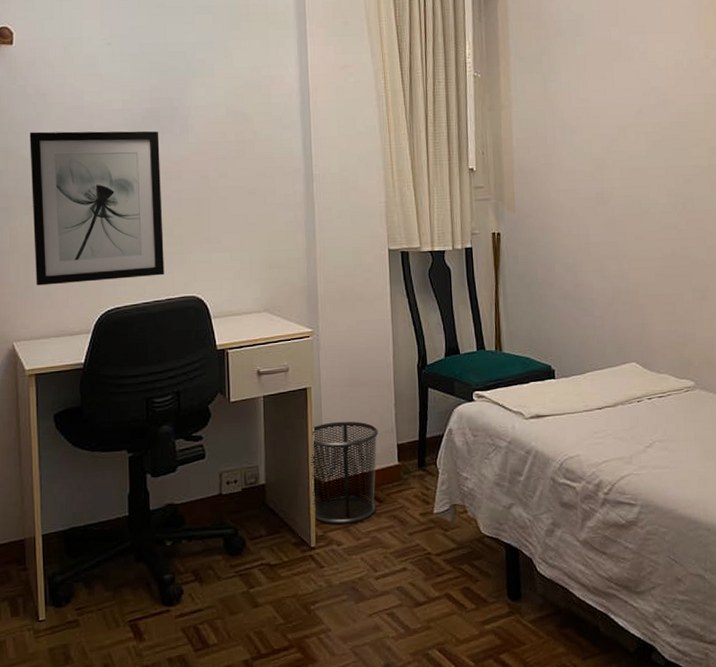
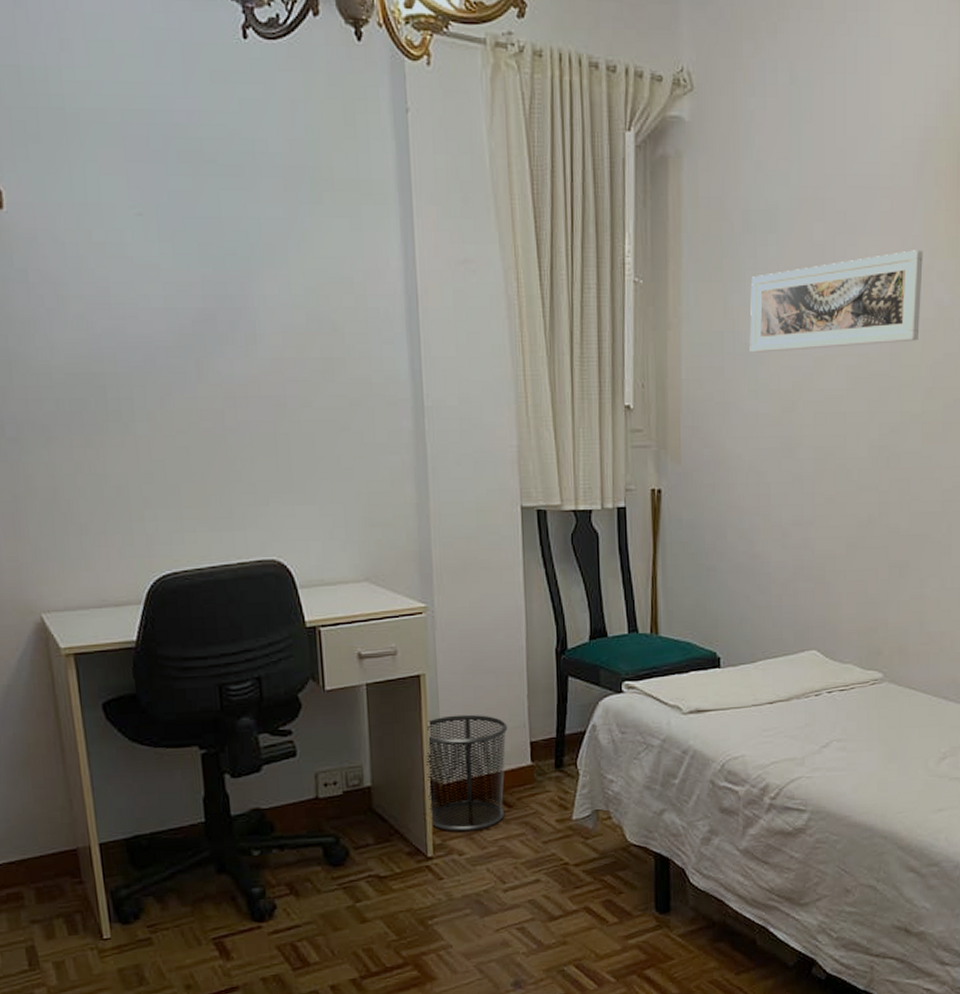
wall art: present [29,131,165,286] -> none [38,335,234,542]
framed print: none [564,43,701,125] -> present [749,250,923,353]

